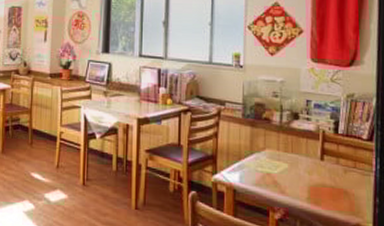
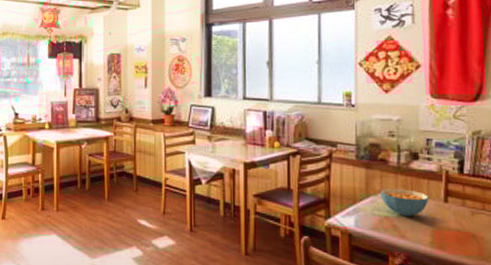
cereal bowl: none [263,146,307,173] -> present [380,188,429,216]

